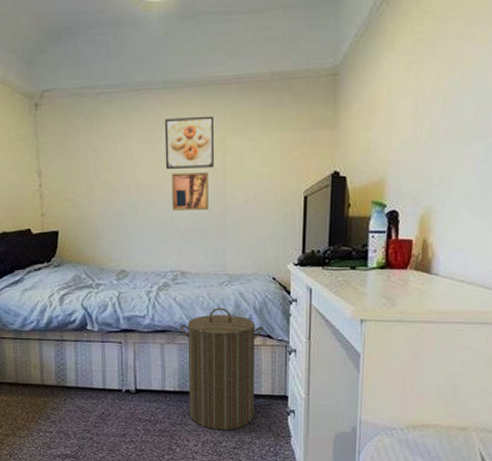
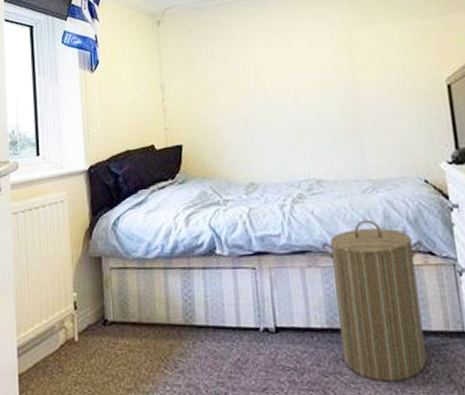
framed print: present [164,116,214,169] -> none [284,12,341,70]
wall art: present [171,172,208,210] -> none [296,69,340,113]

